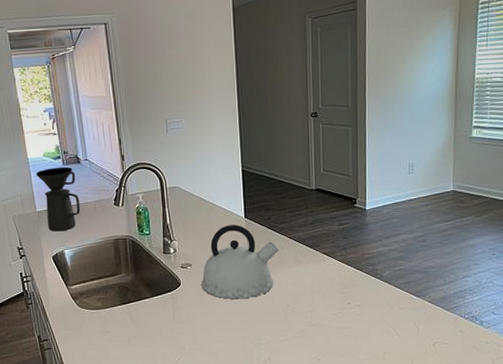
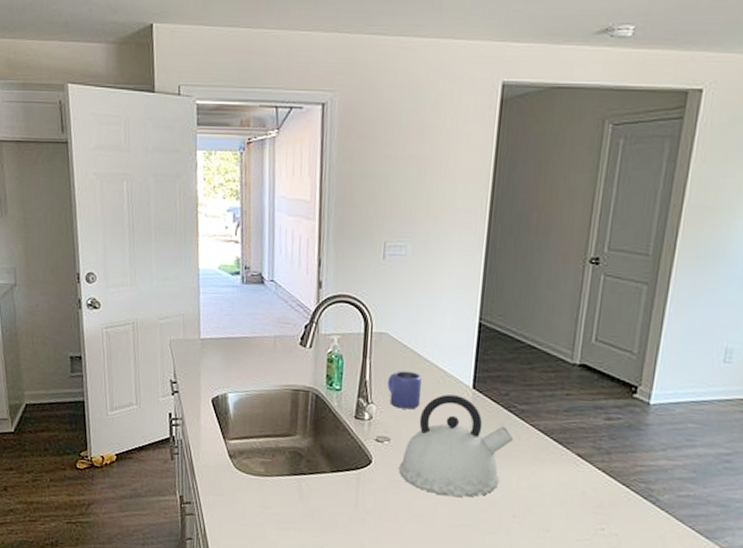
coffee maker: present [36,166,81,232] -> none [206,285,257,369]
mug: none [183,212,210,241] -> present [388,370,422,410]

